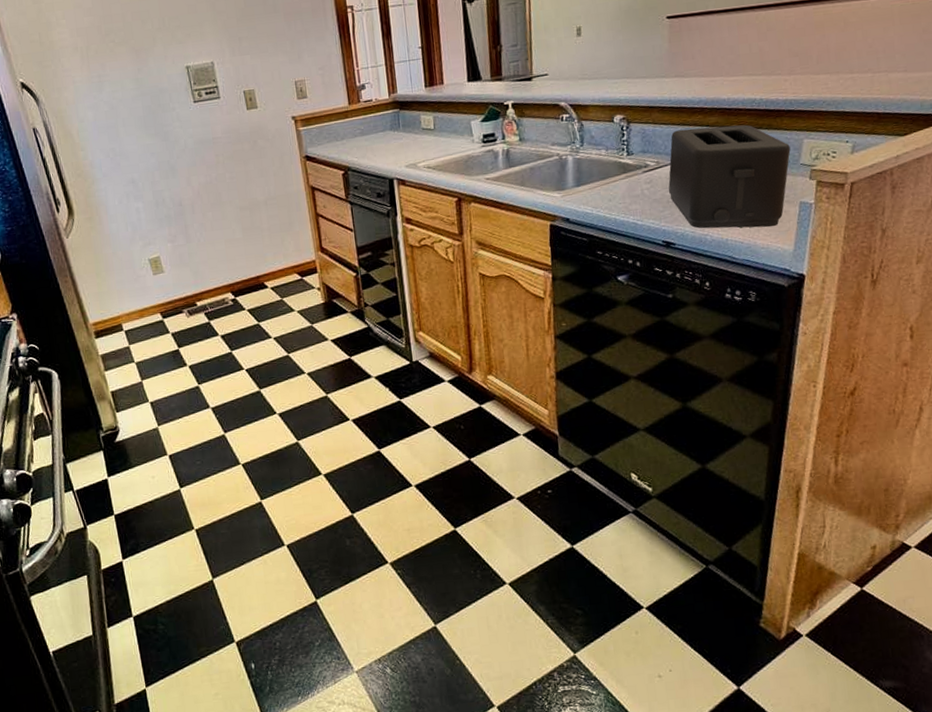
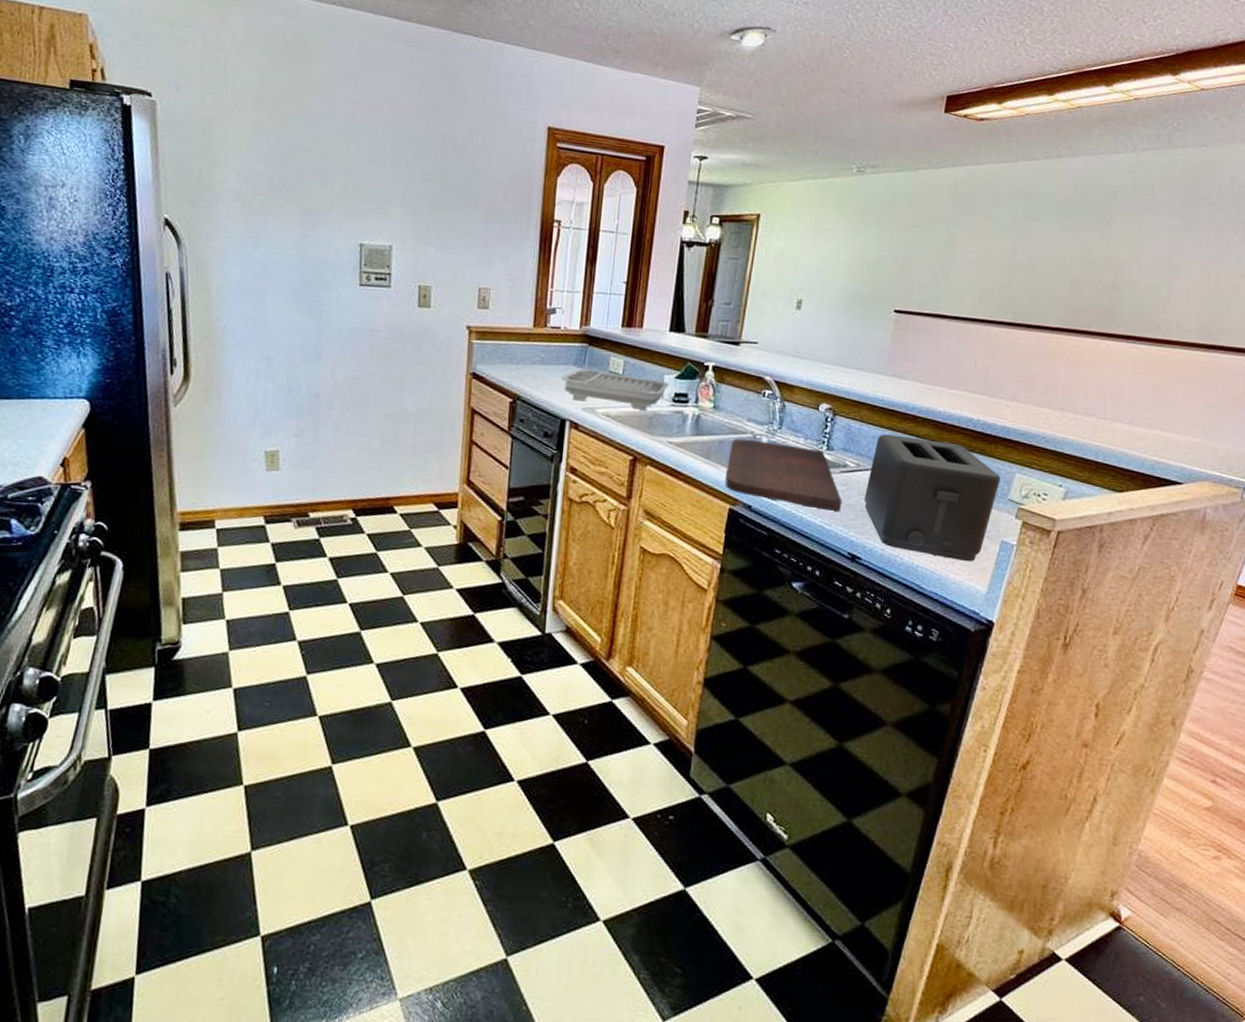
dish rack: none [381,126,477,161] -> present [560,369,670,410]
cutting board: none [541,157,650,211] -> present [725,438,843,511]

